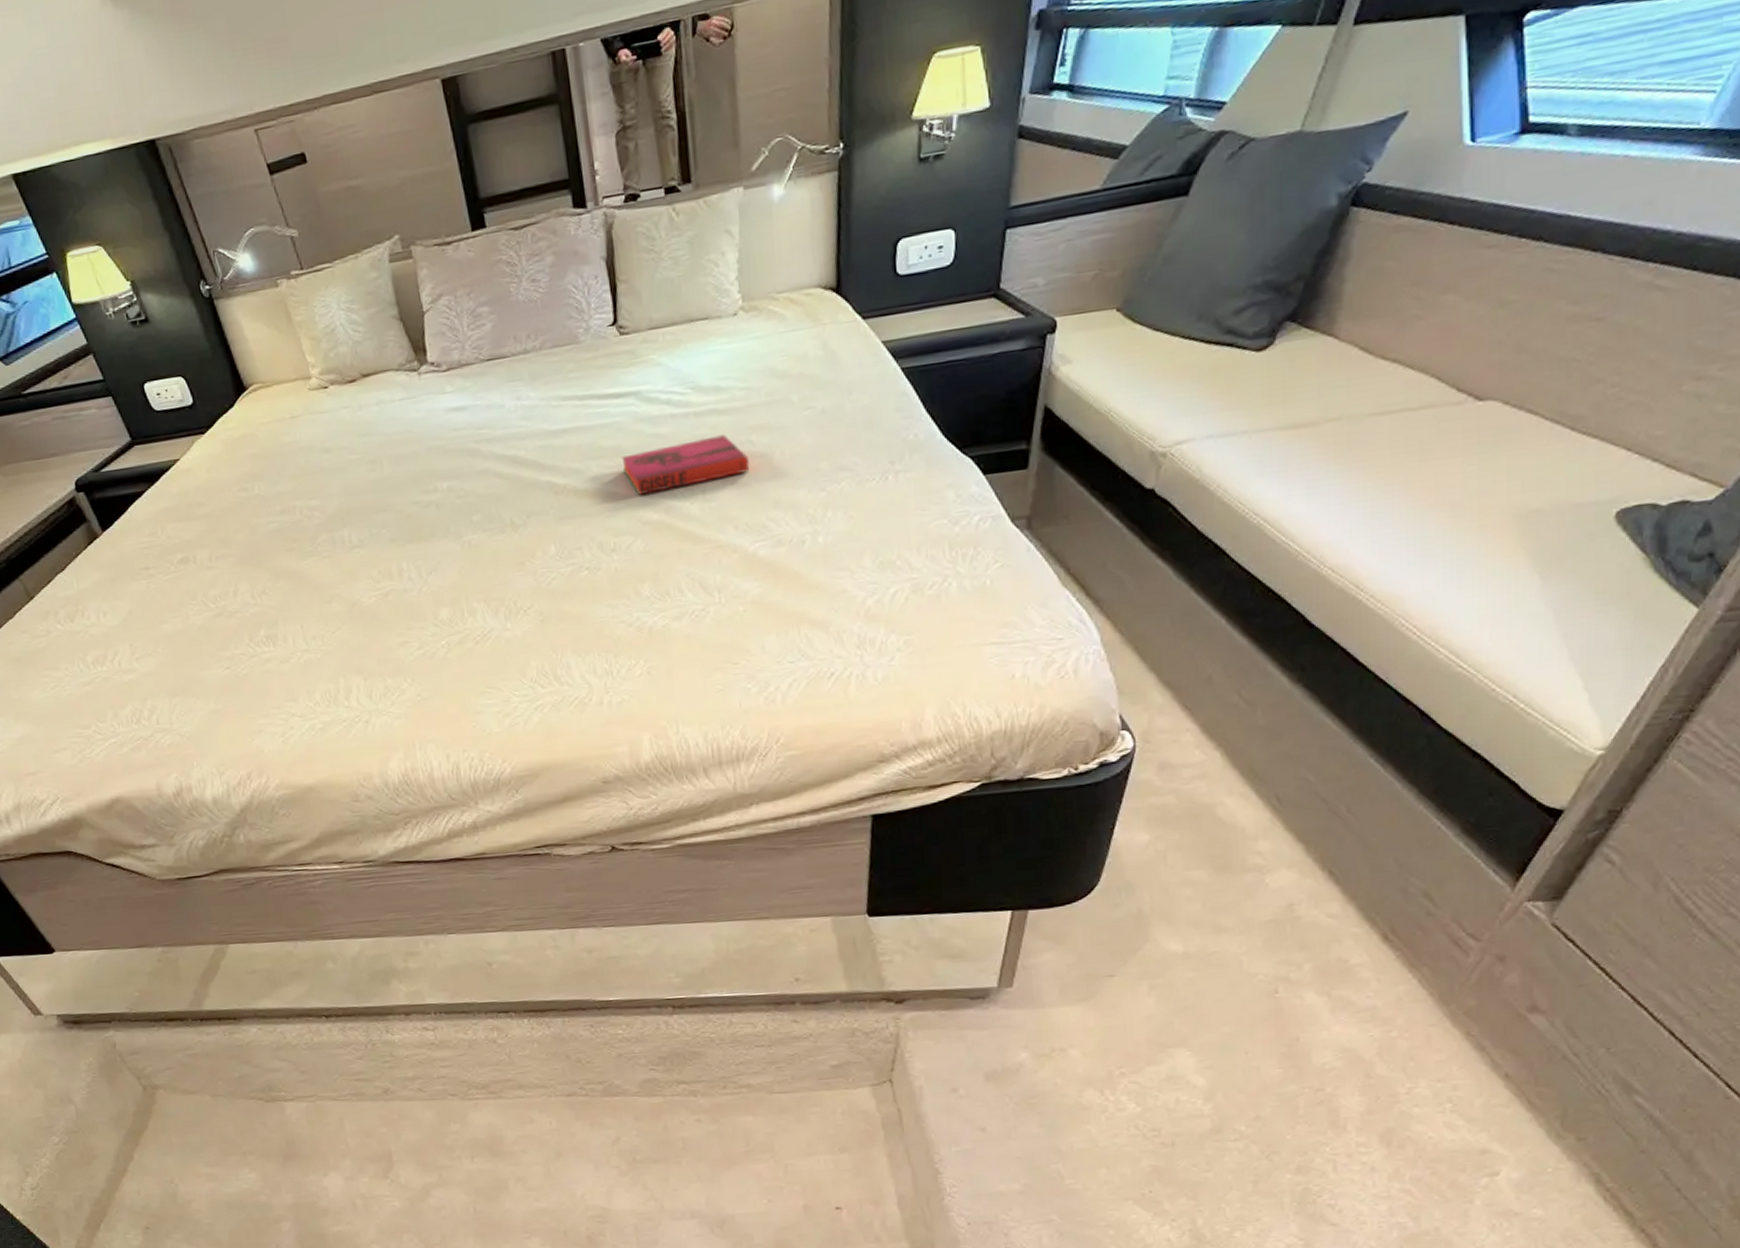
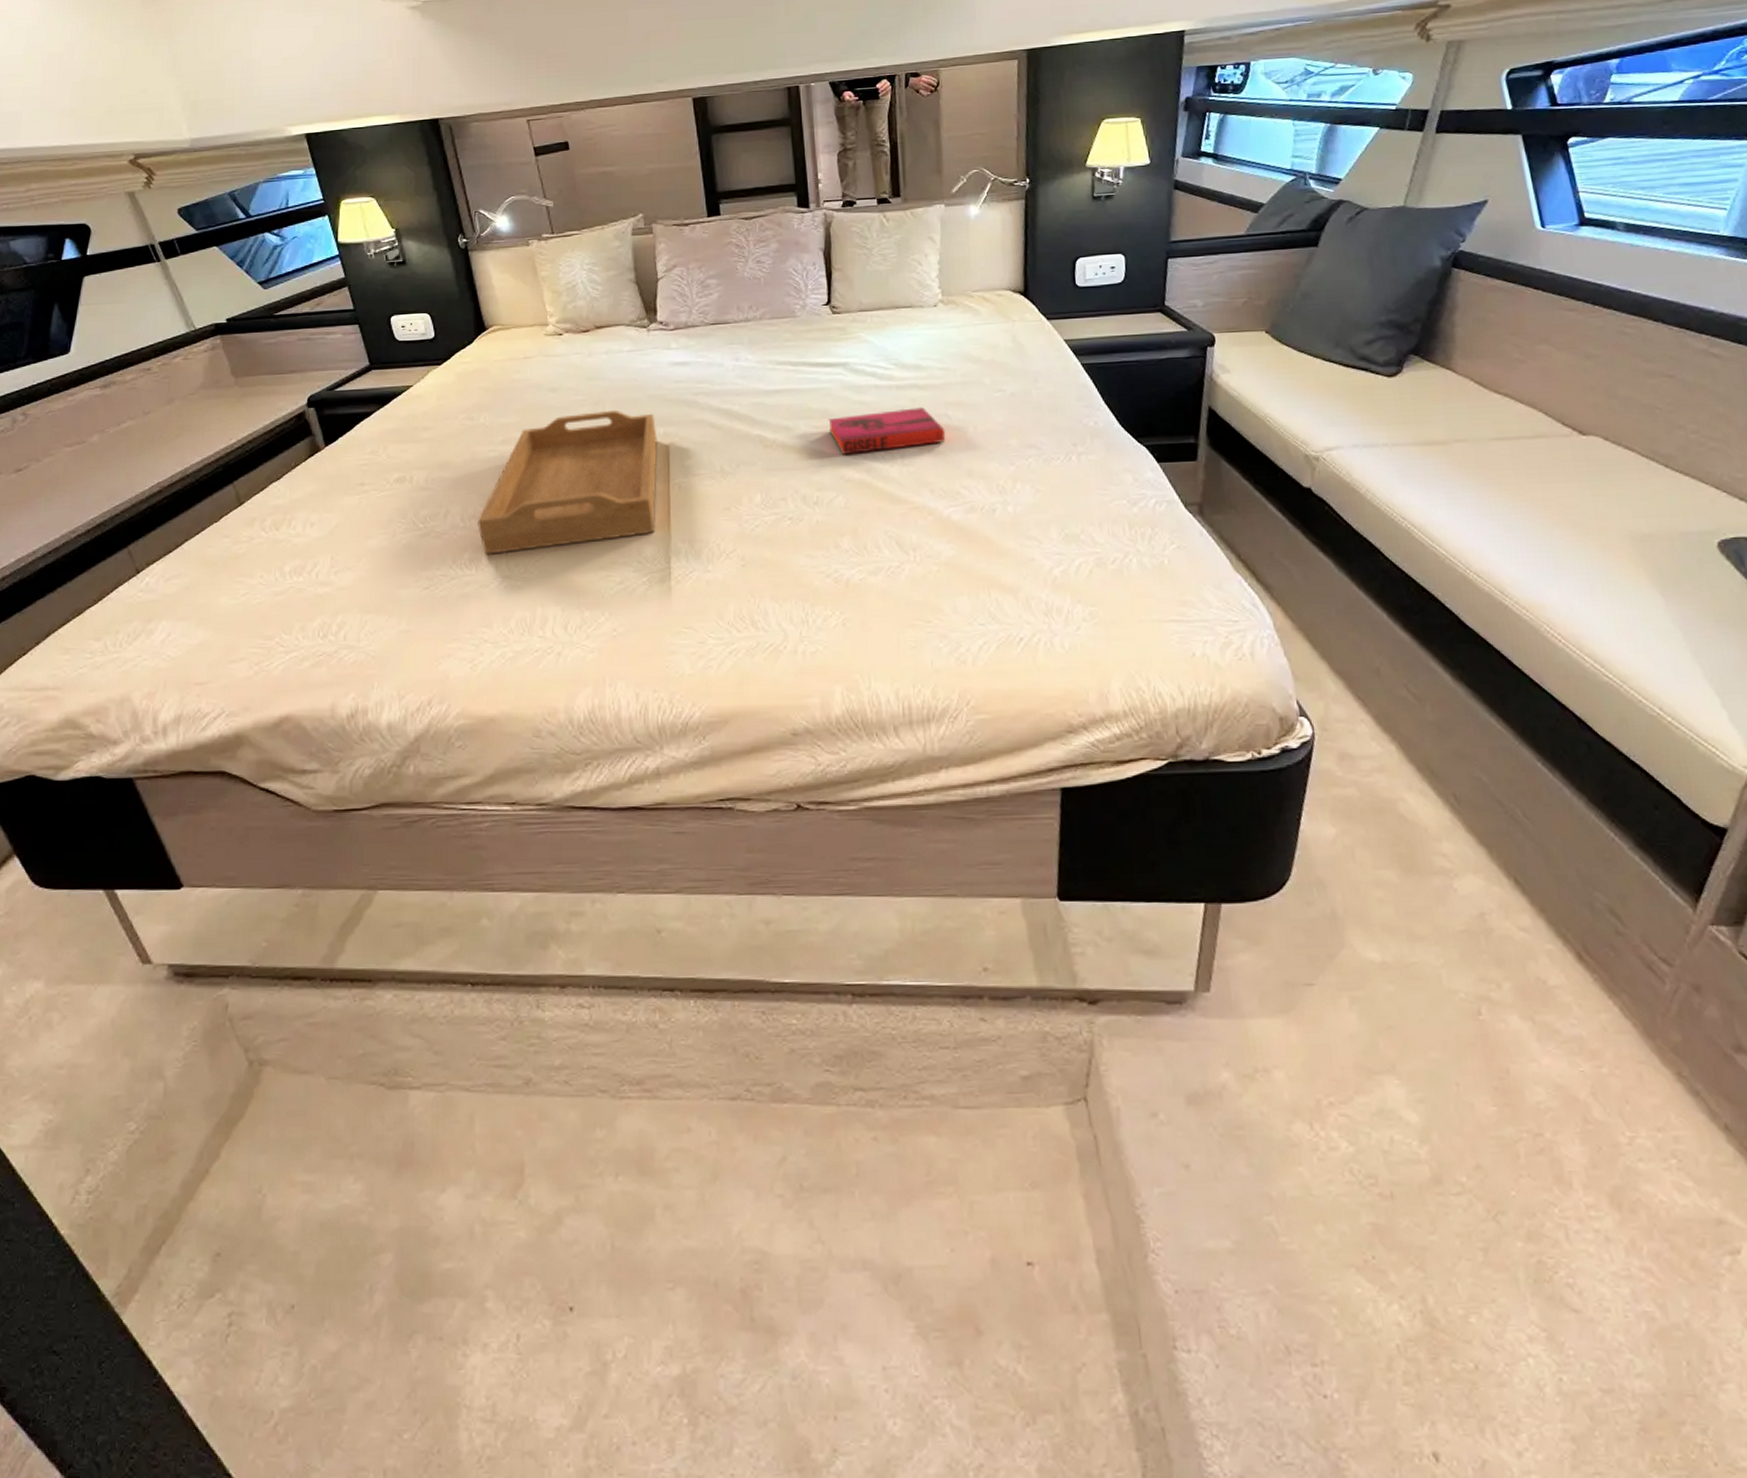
serving tray: none [268,466,448,630] -> present [478,409,658,555]

